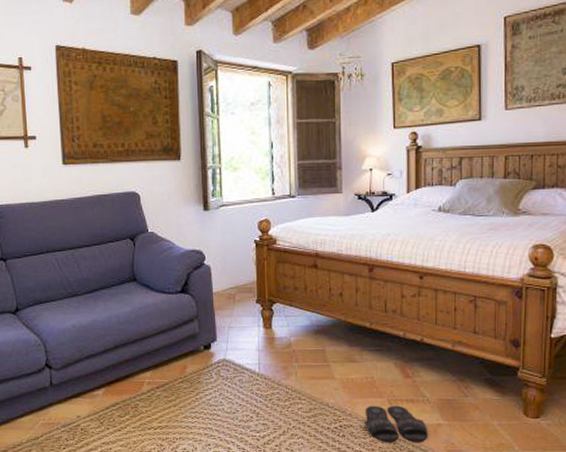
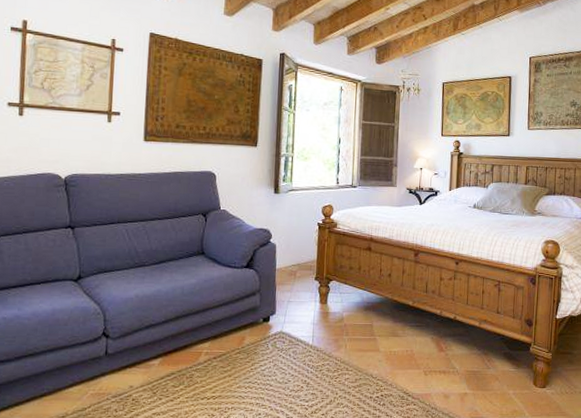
slippers: present [365,405,428,443] -> none [403,376,456,411]

